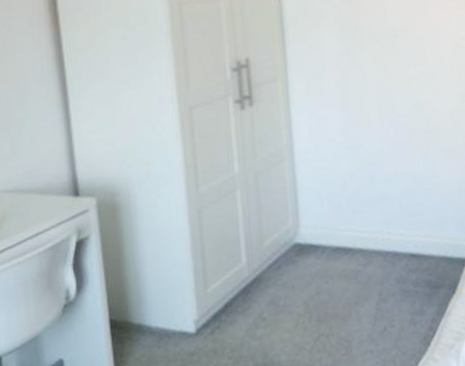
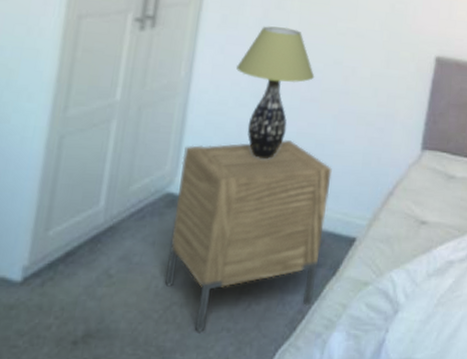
nightstand: none [300,182,440,357] -> present [165,140,332,334]
table lamp: none [329,82,400,202] -> present [236,26,315,159]

